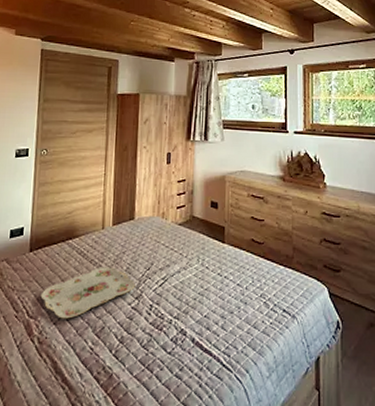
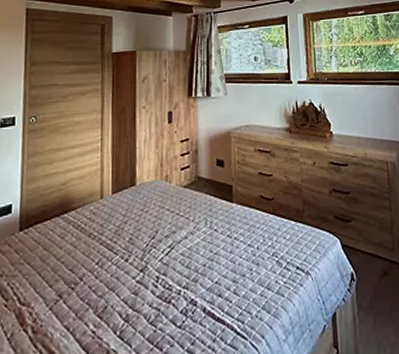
serving tray: present [40,267,135,319] -> none [33,239,140,303]

